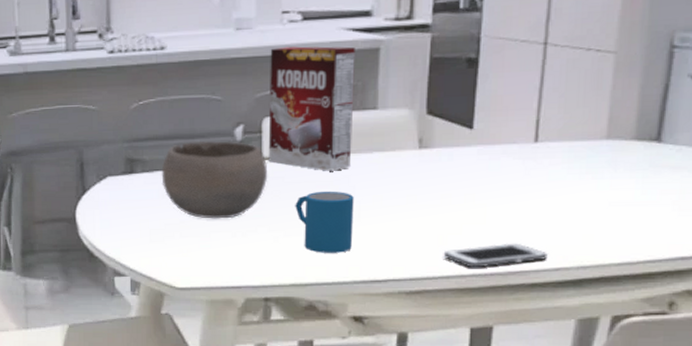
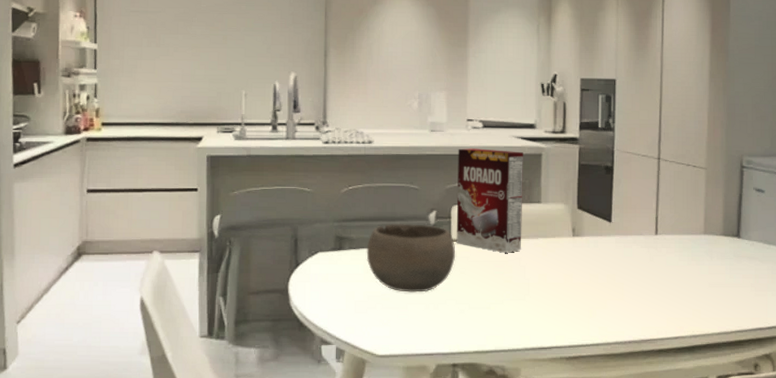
mug: present [295,191,354,253] -> none [478,269,524,323]
cell phone: present [443,243,548,268] -> none [593,316,669,337]

